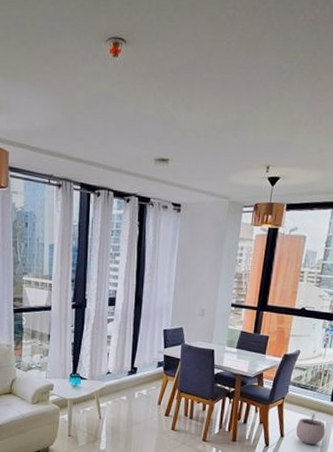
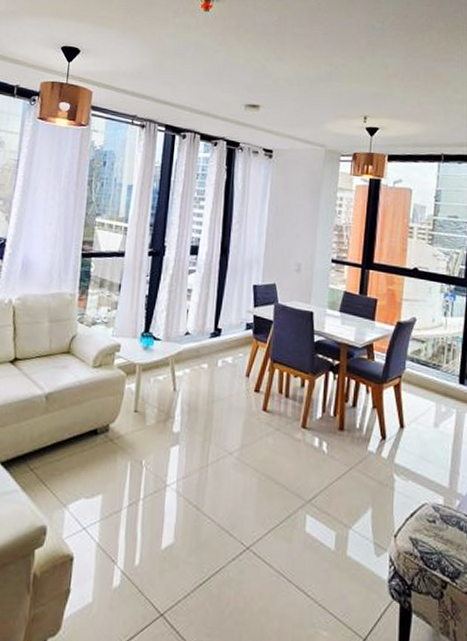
plant pot: present [296,412,325,445] -> none [419,397,456,441]

